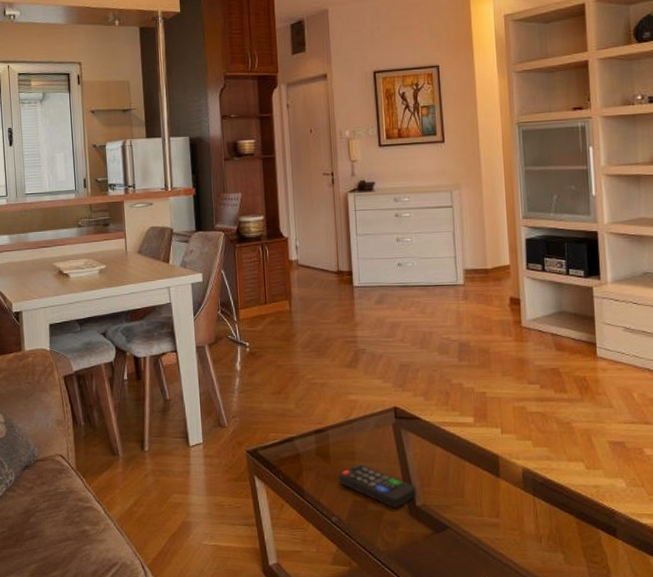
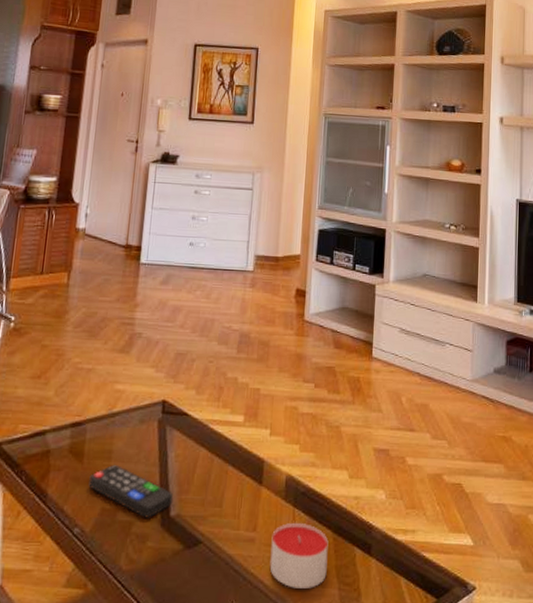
candle: none [515,510,574,566] -> present [270,523,329,588]

